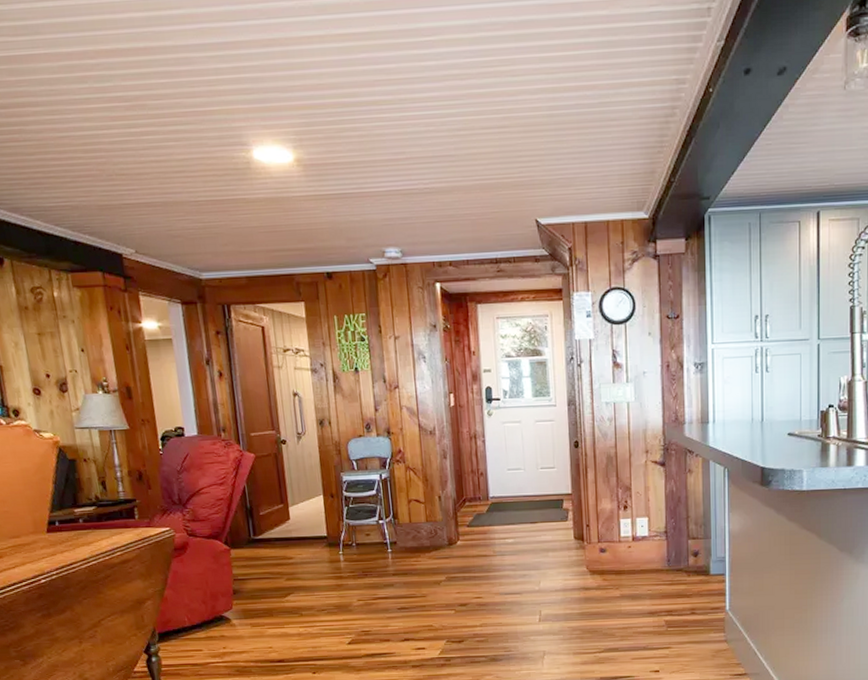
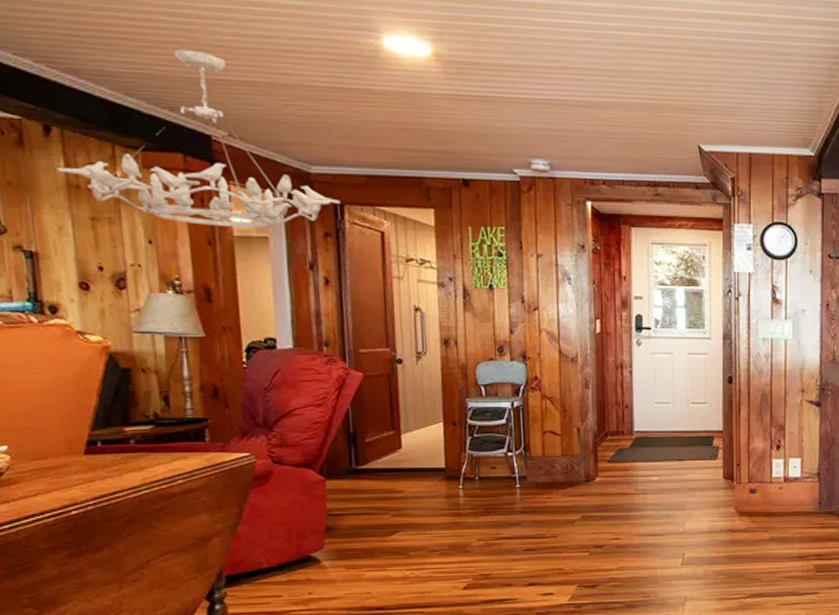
chandelier: none [10,180,228,333] -> present [57,49,341,229]

